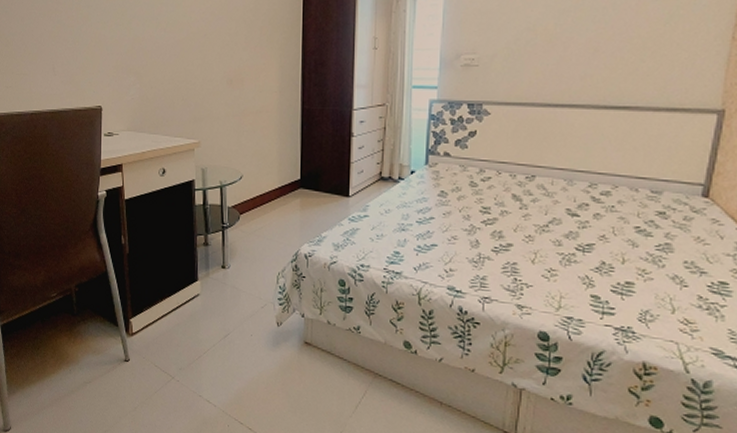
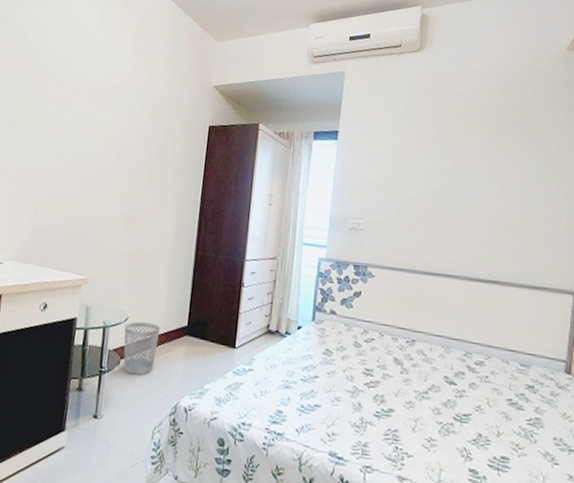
wastebasket: none [240,179,275,228] -> present [123,321,161,376]

